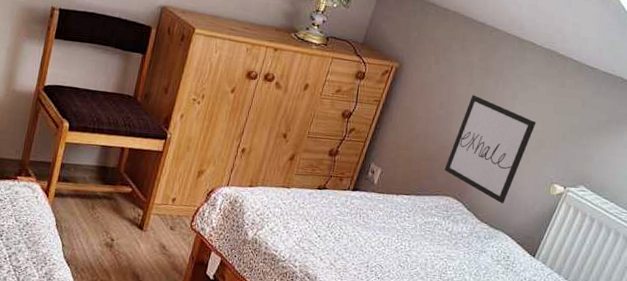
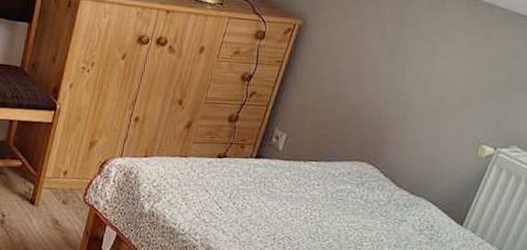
wall art: present [444,95,536,203] -> none [356,51,460,168]

